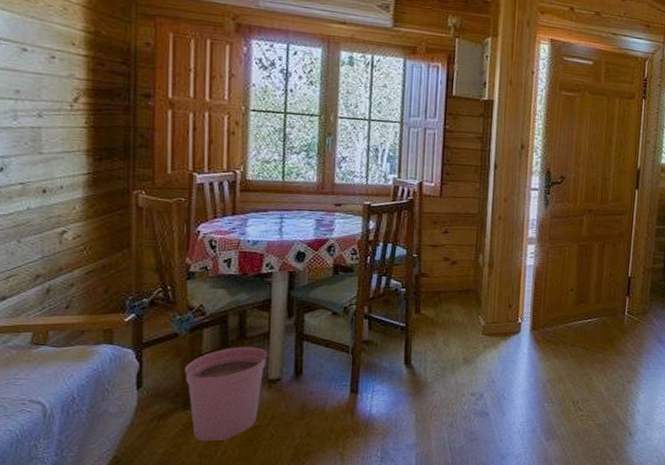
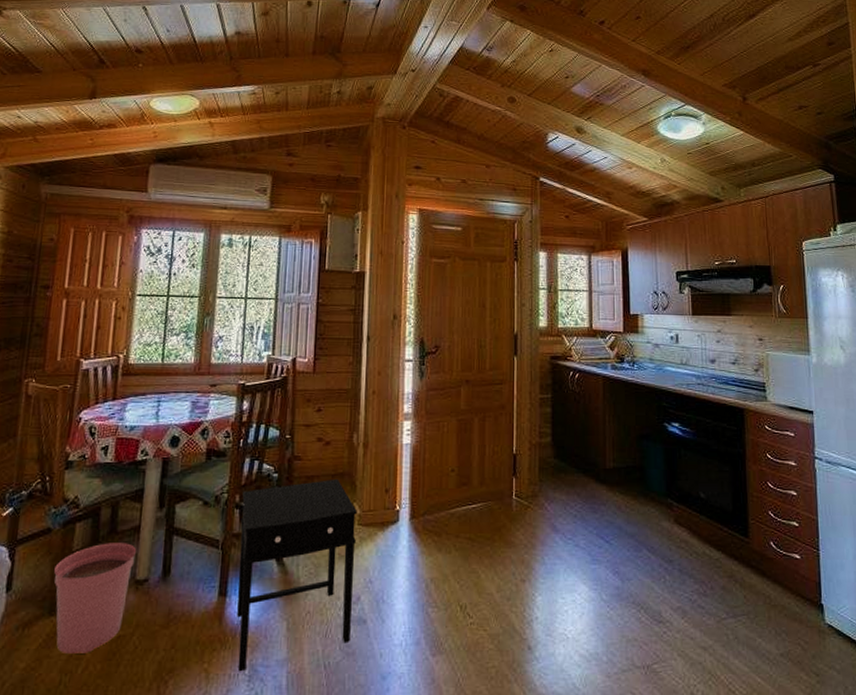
side table: none [368,294,482,454] -> present [237,478,357,672]

